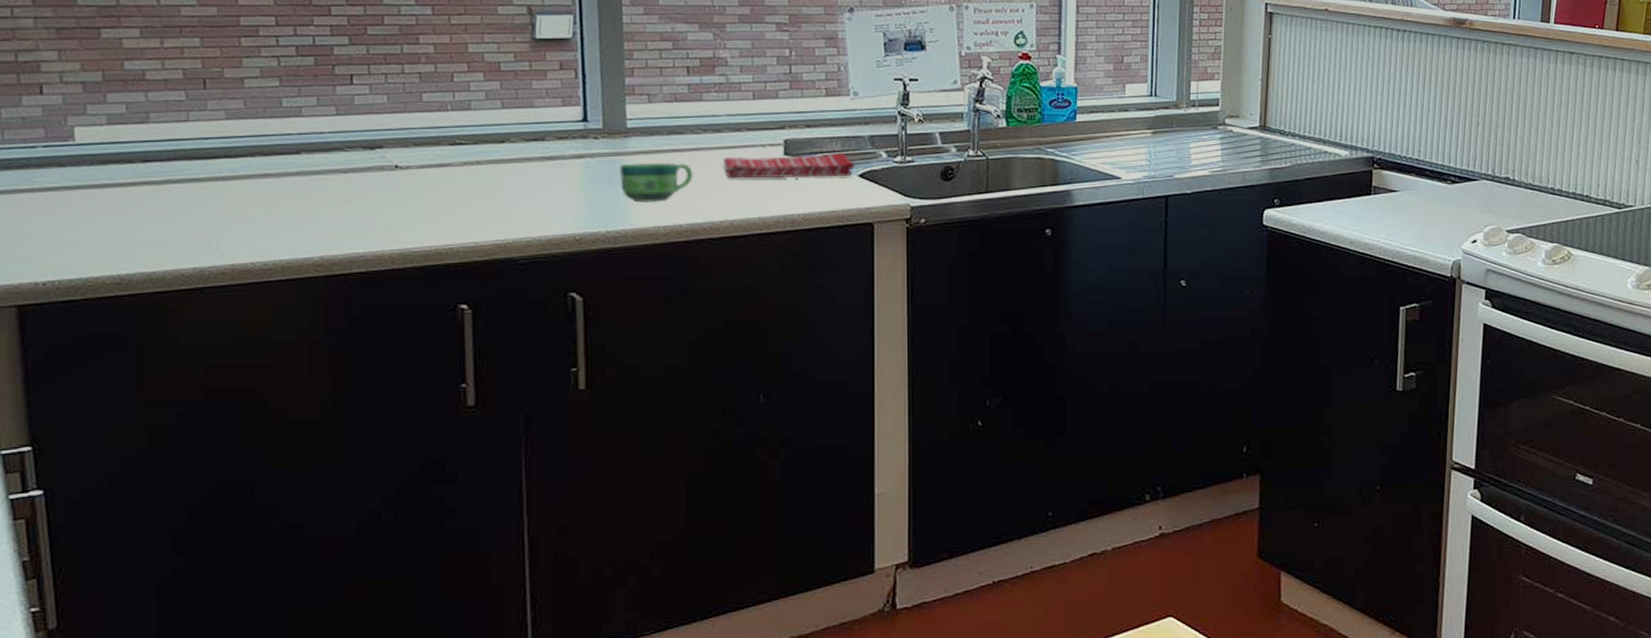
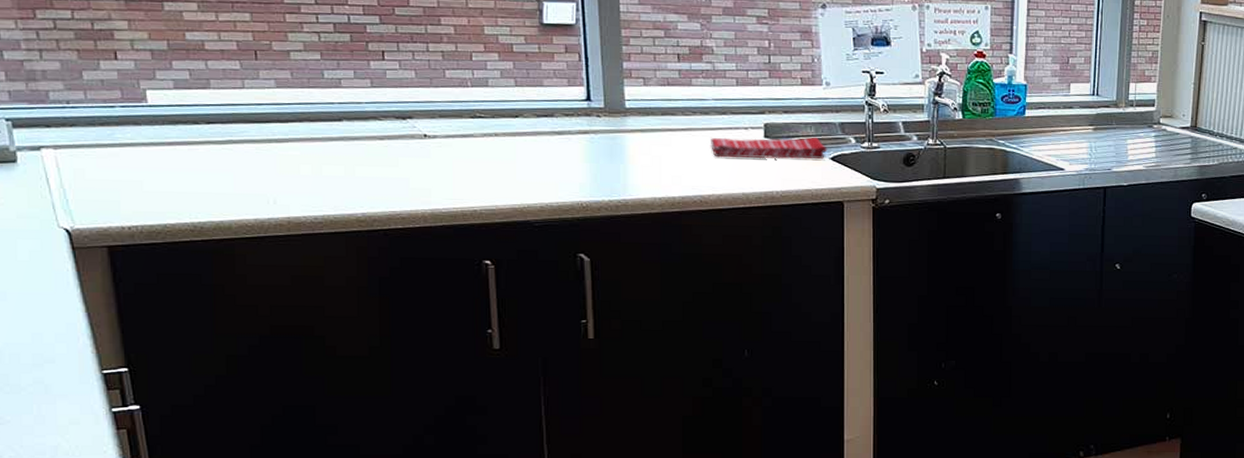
cup: present [619,162,693,203] -> none [619,139,684,176]

